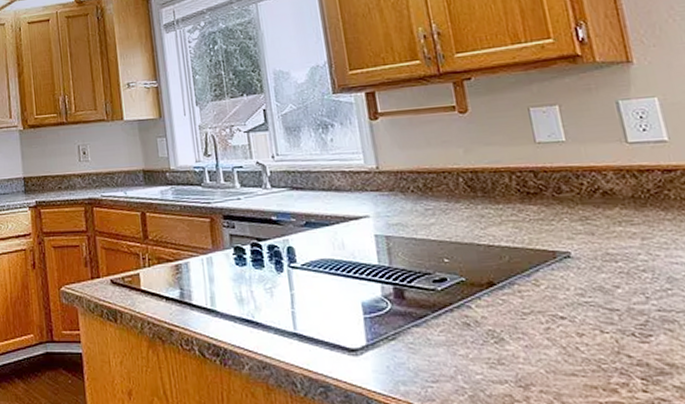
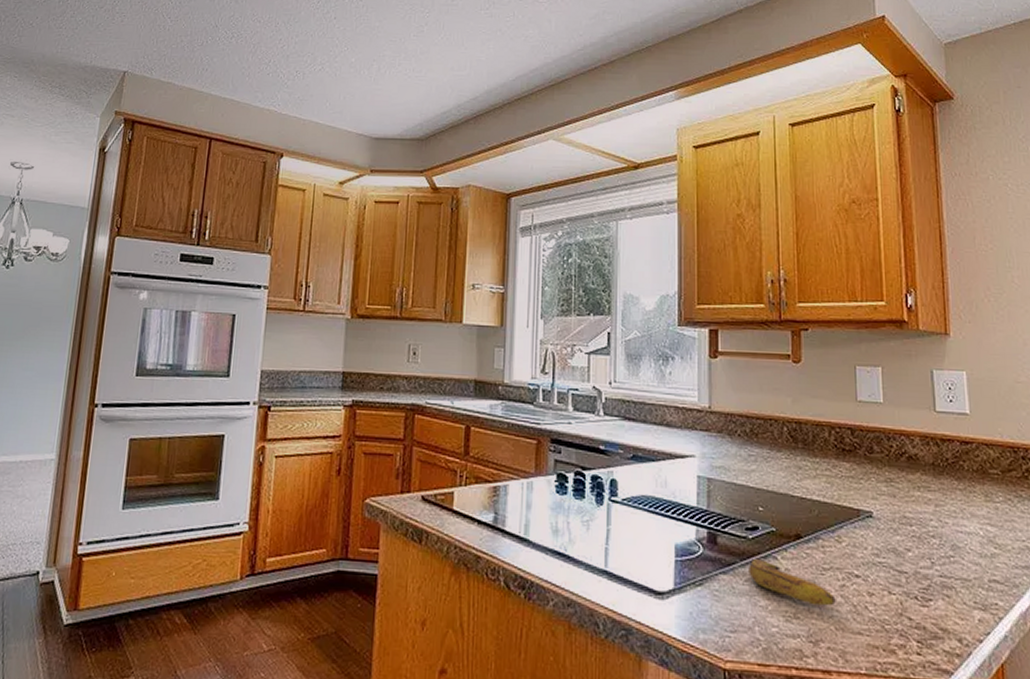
banana: none [441,310,543,350] -> present [749,559,836,606]

